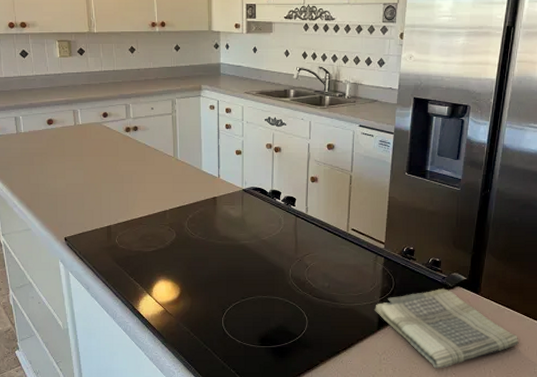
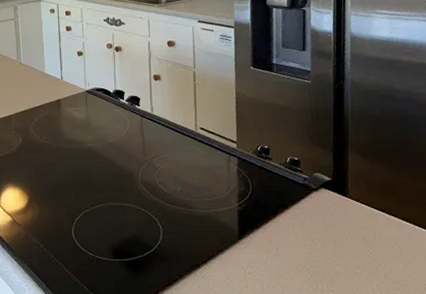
dish towel: present [375,289,519,369] -> none [233,191,402,285]

